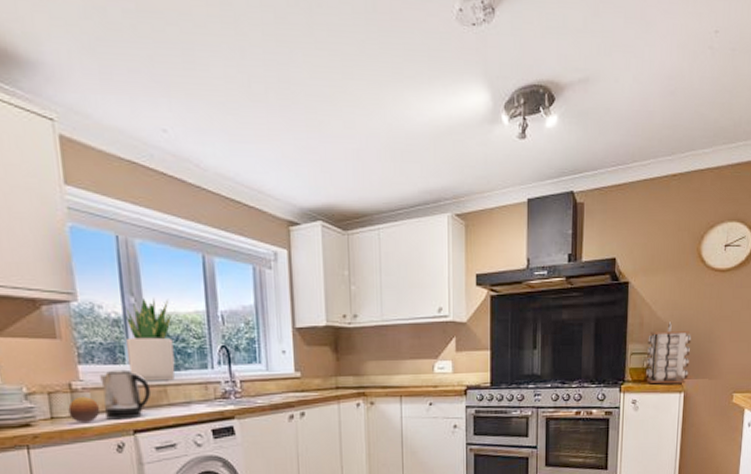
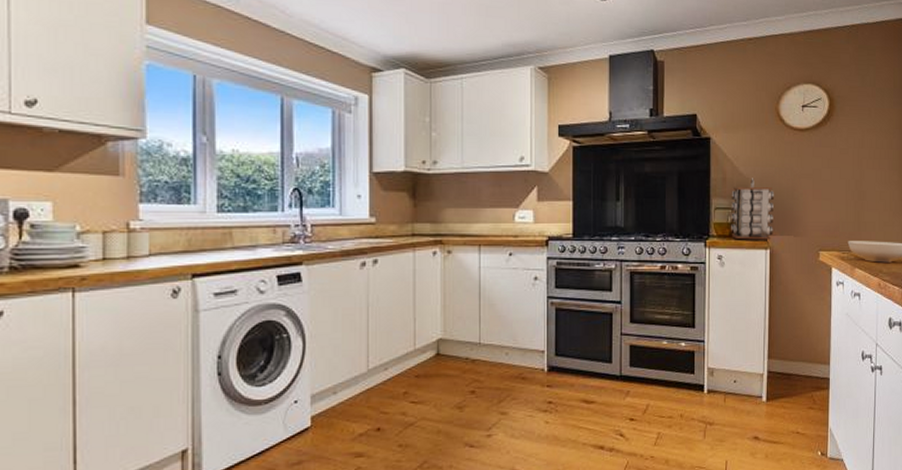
fruit: present [68,396,101,424] -> none [123,236,158,266]
kettle: present [100,369,152,420] -> none [162,210,215,262]
planter: present [125,299,175,381] -> none [194,138,243,223]

